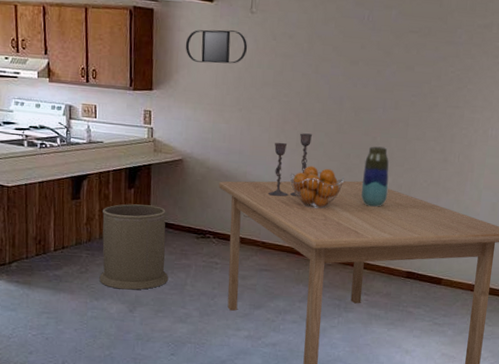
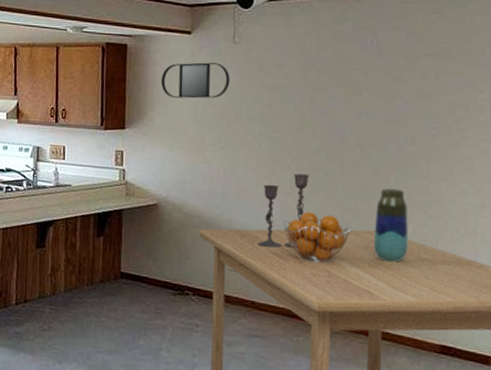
trash can: present [99,204,169,290] -> none [63,253,141,353]

